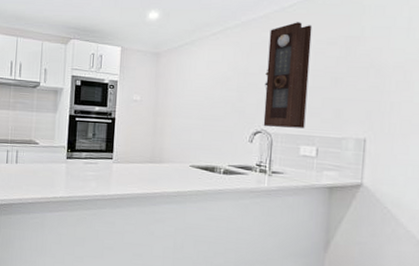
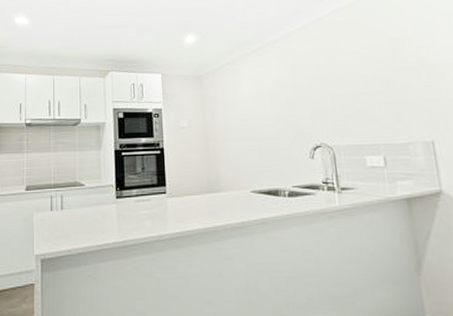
pendulum clock: present [263,22,312,128] -> none [310,30,367,140]

